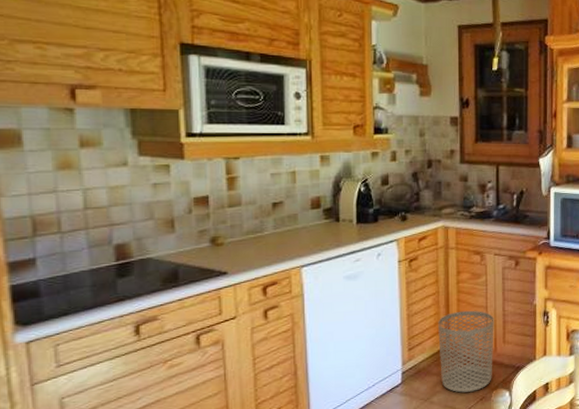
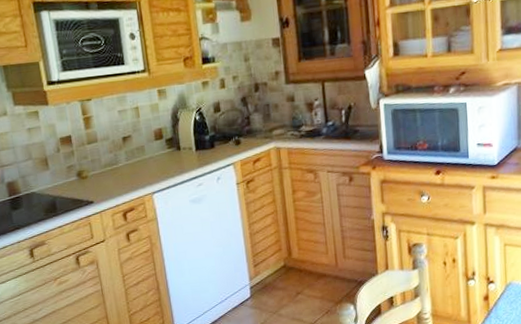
waste bin: present [438,310,494,393] -> none [279,227,336,306]

